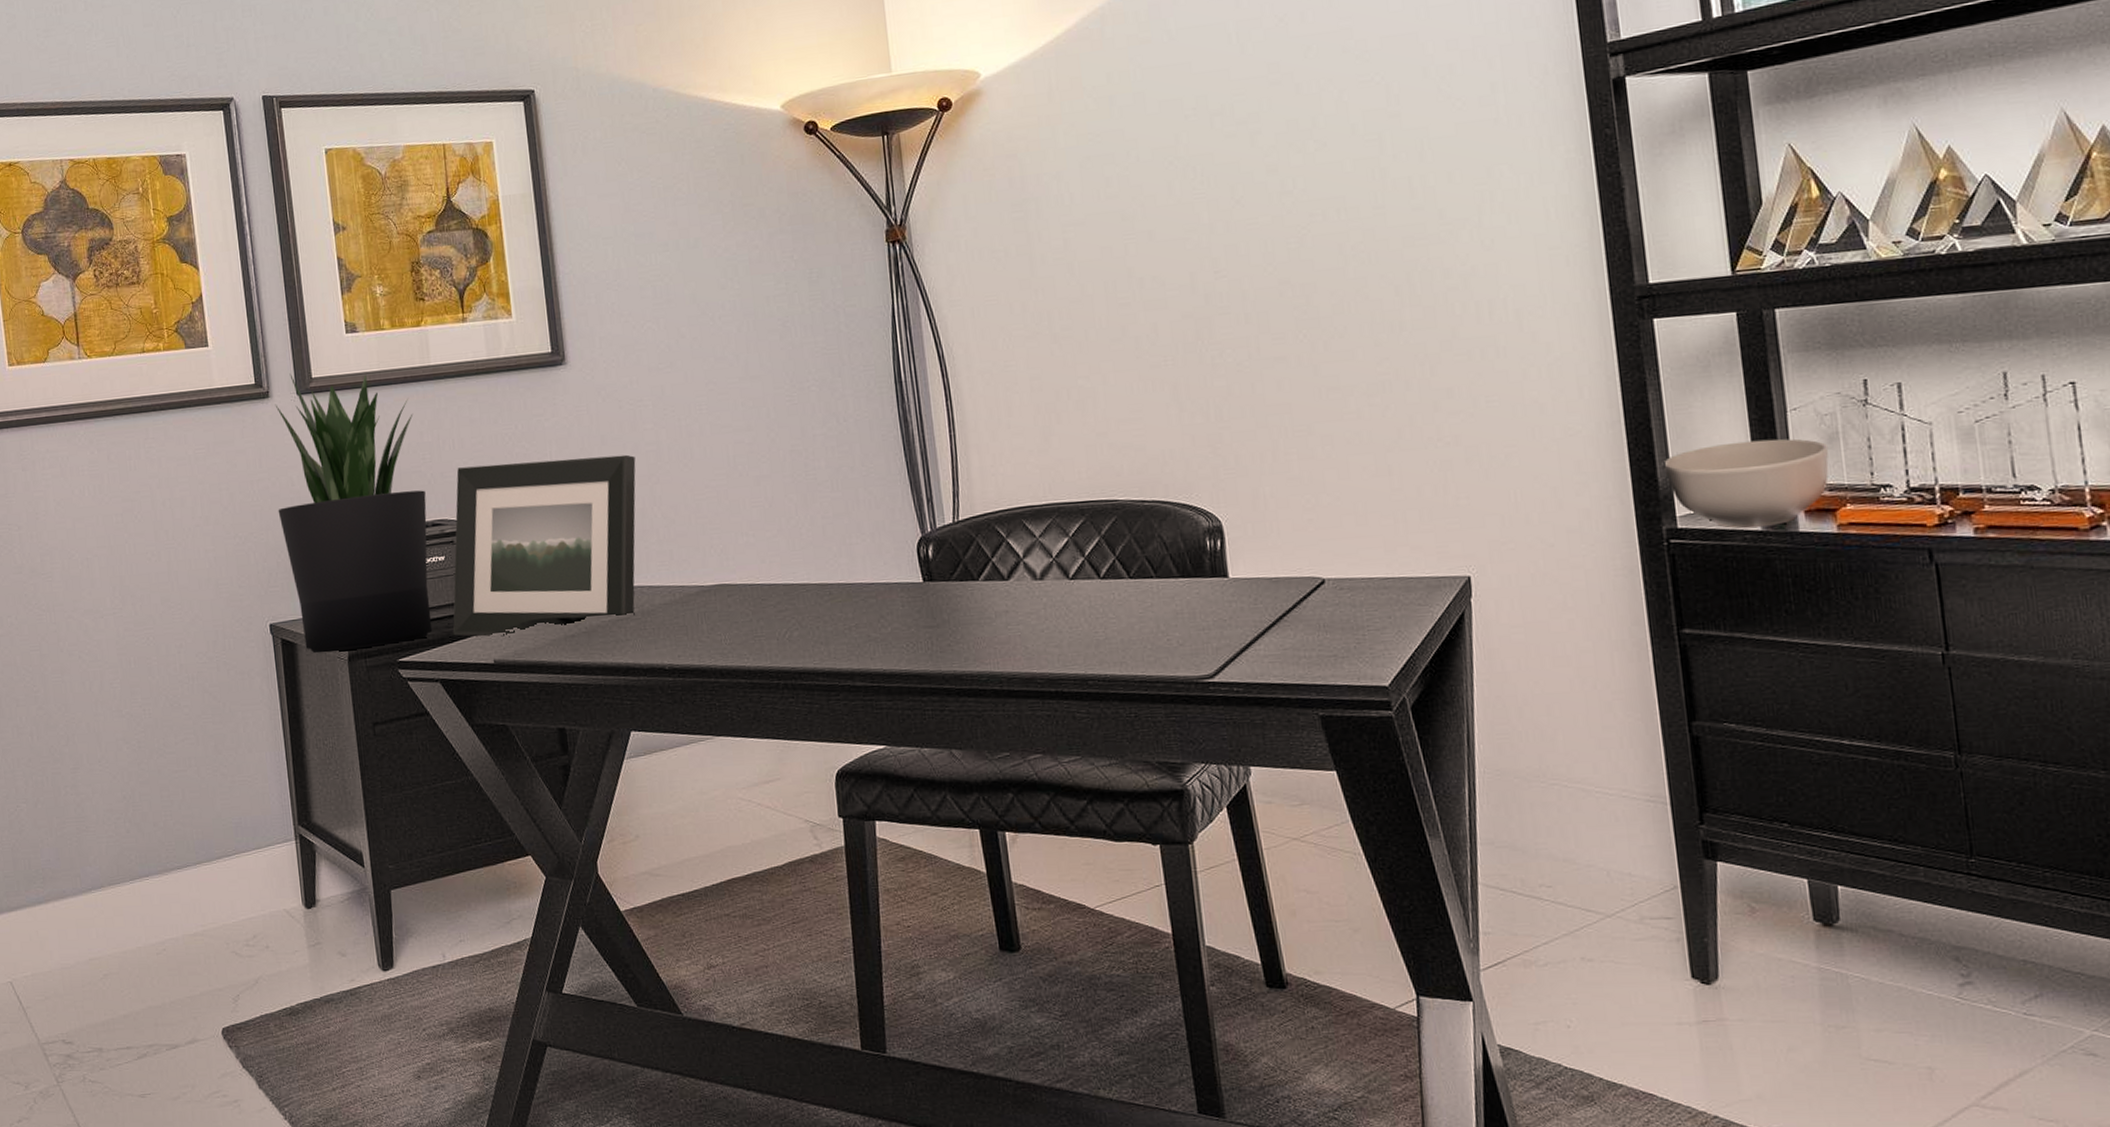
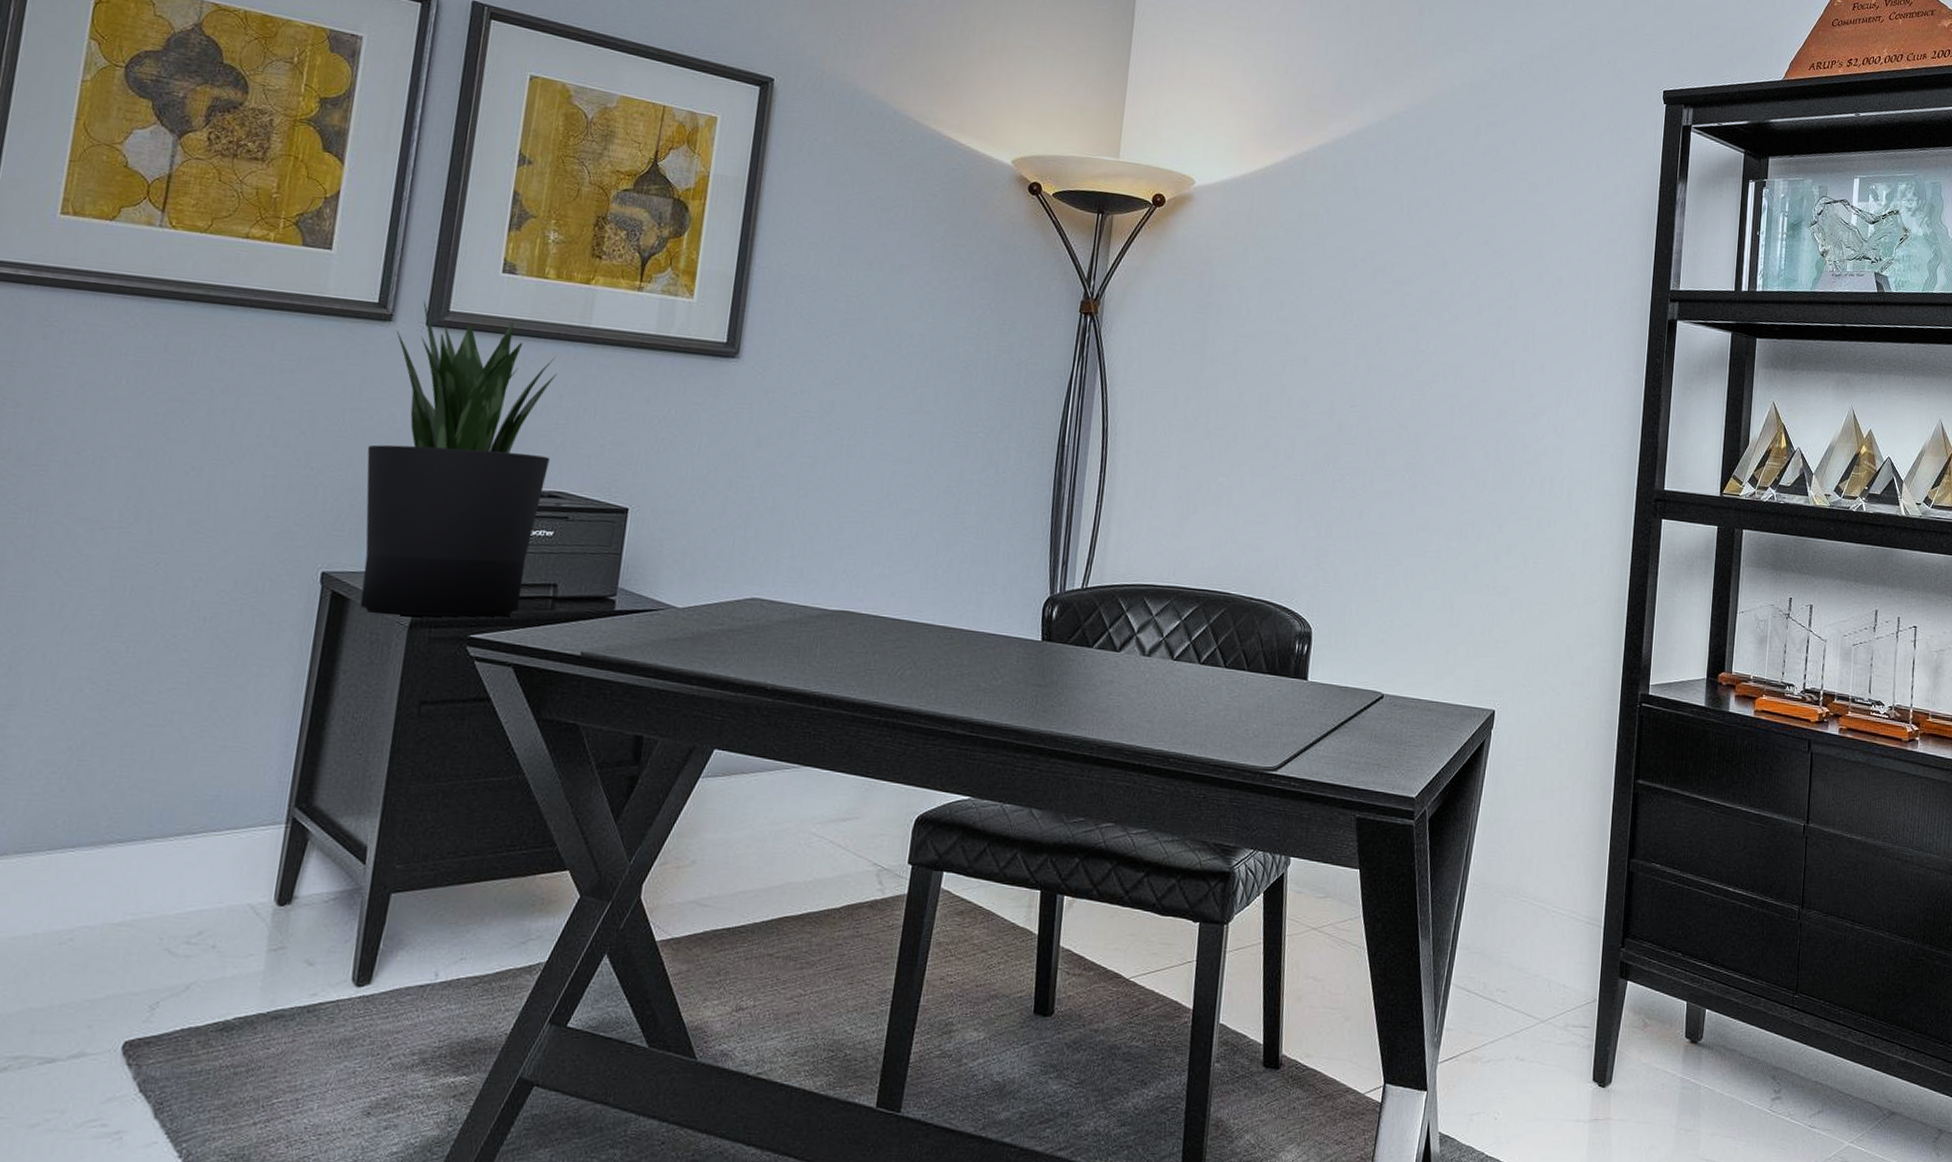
picture frame: present [452,454,636,637] -> none [541,441,788,629]
bowl: present [1662,438,1829,529] -> none [1647,631,1759,704]

